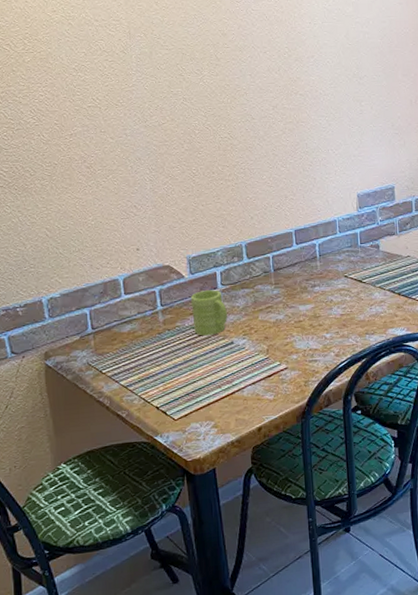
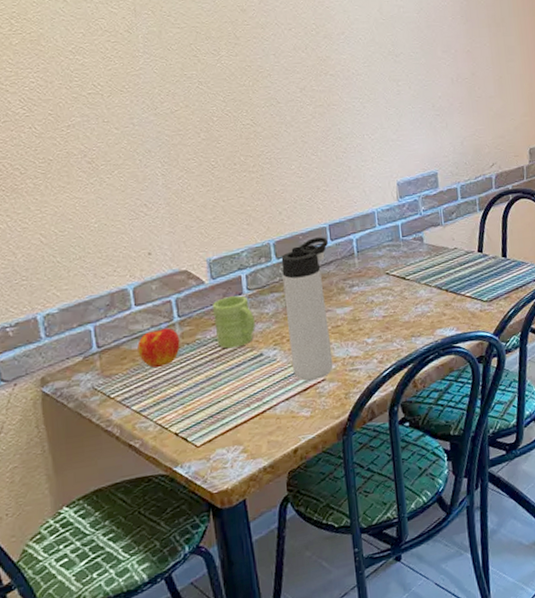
apple: none [126,315,162,350] -> present [137,327,180,368]
thermos bottle: none [251,241,295,368] -> present [281,237,333,381]

